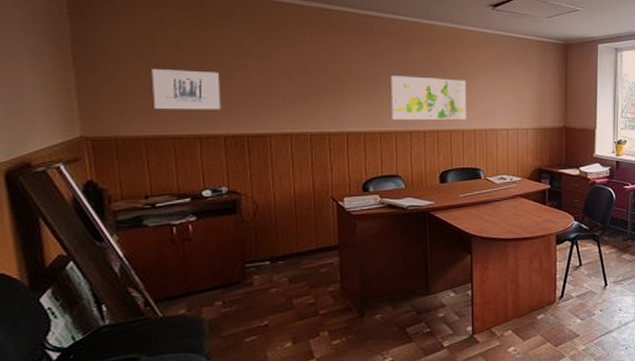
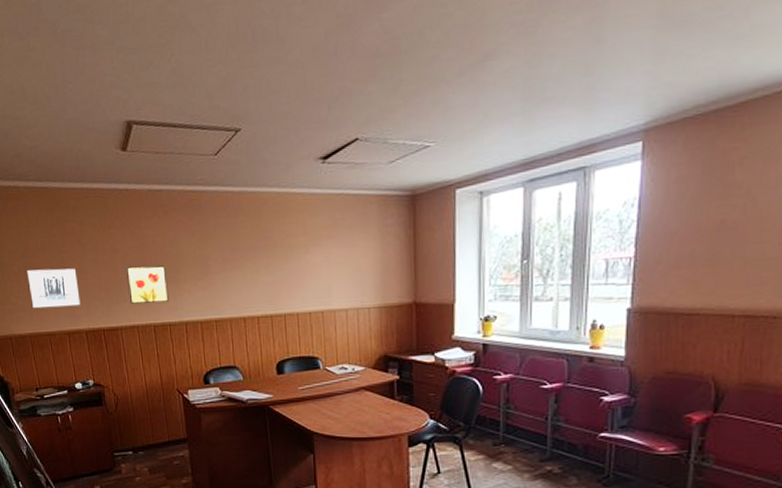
wall art: none [282,76,331,112] -> present [125,265,169,304]
map: present [390,75,467,121] -> none [221,254,301,307]

